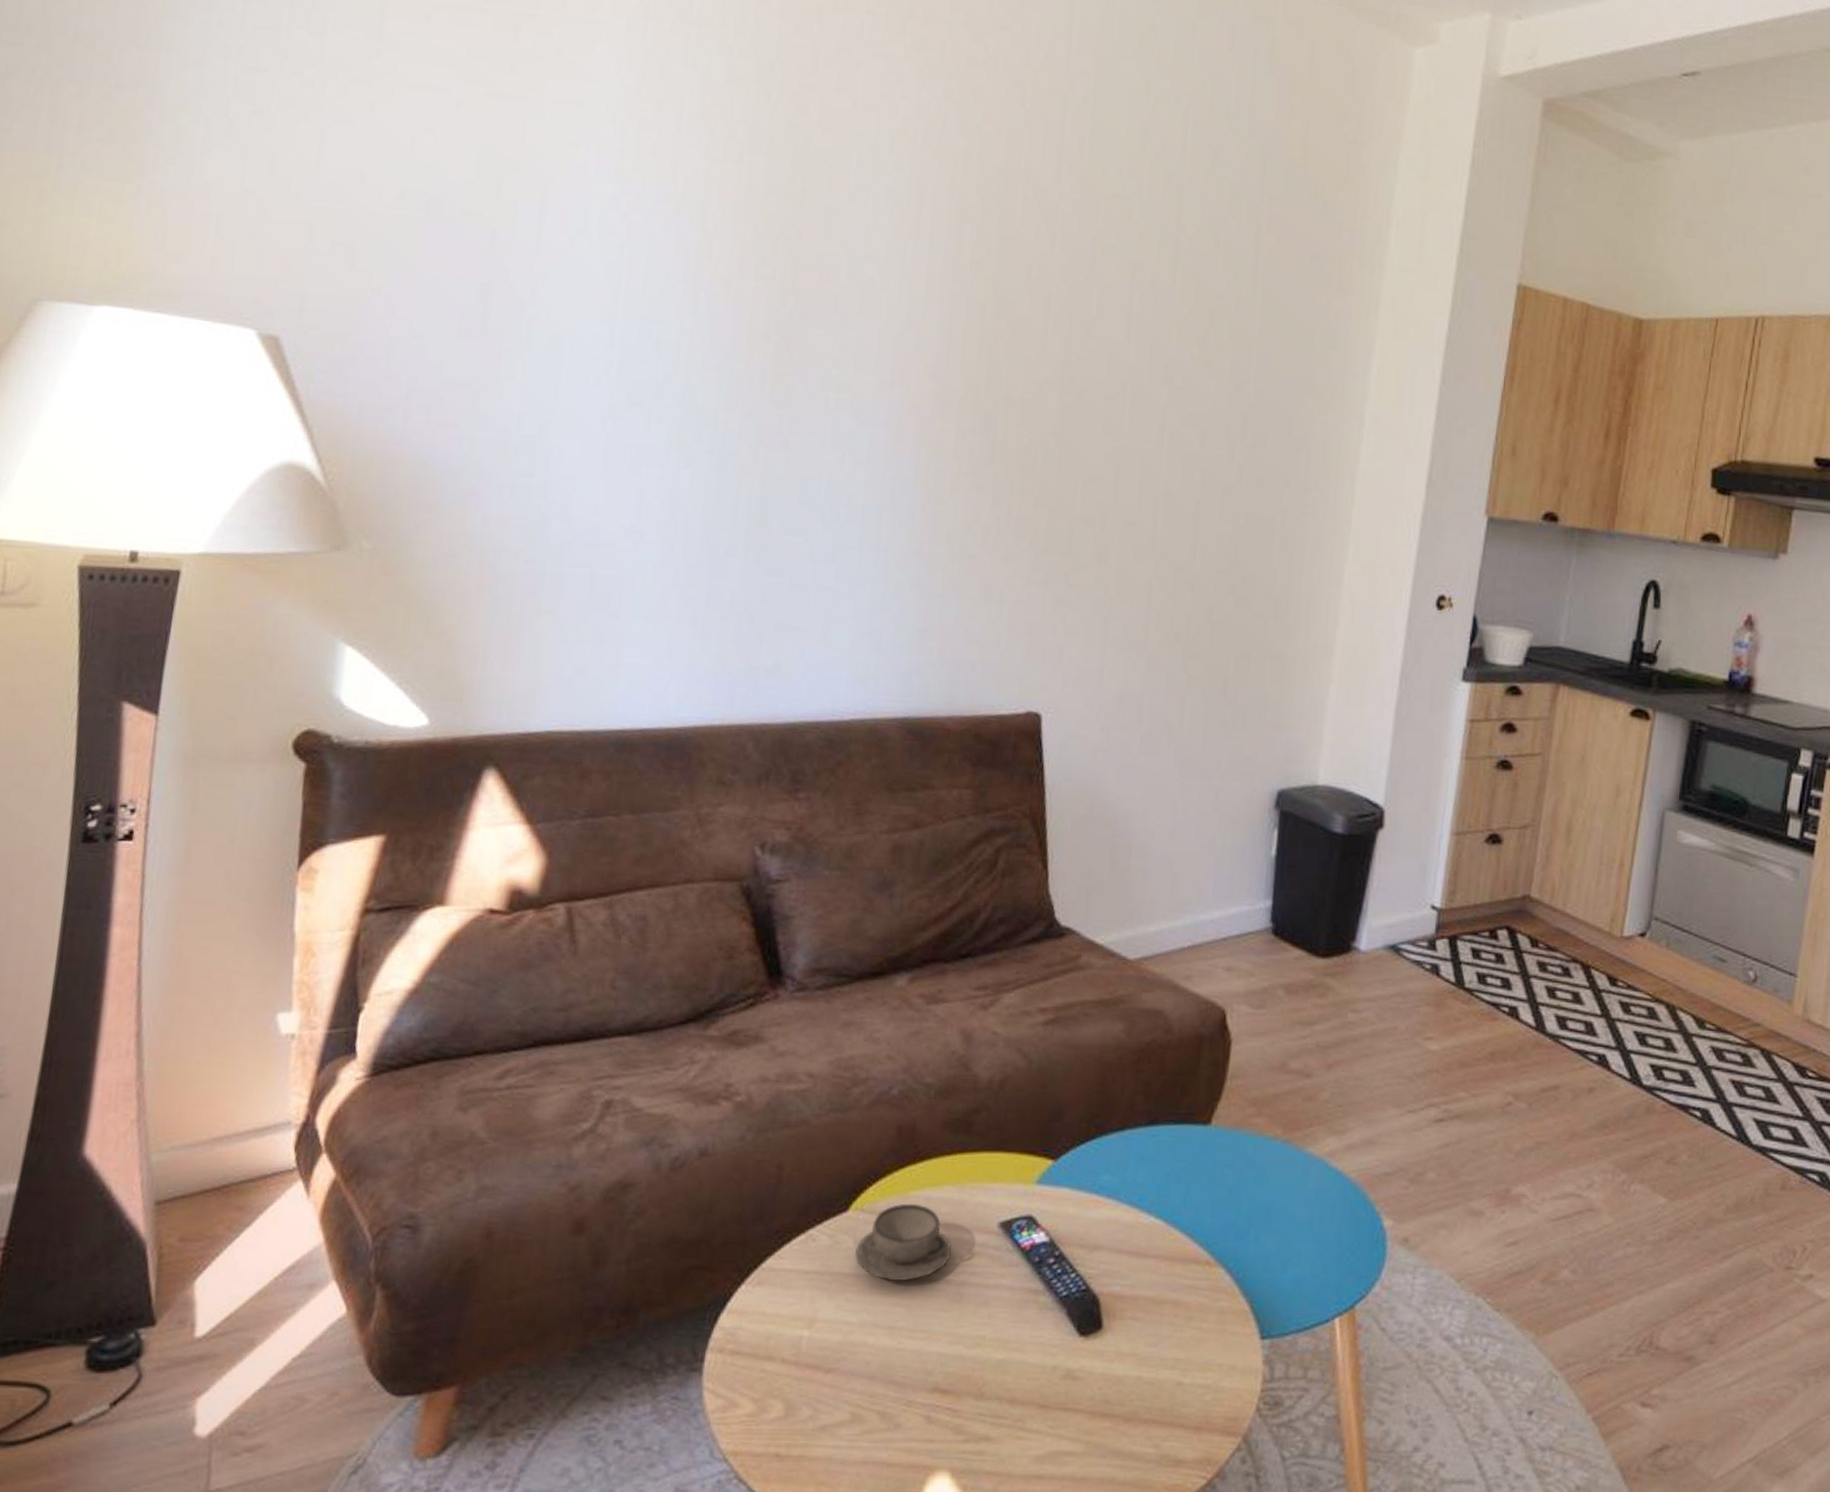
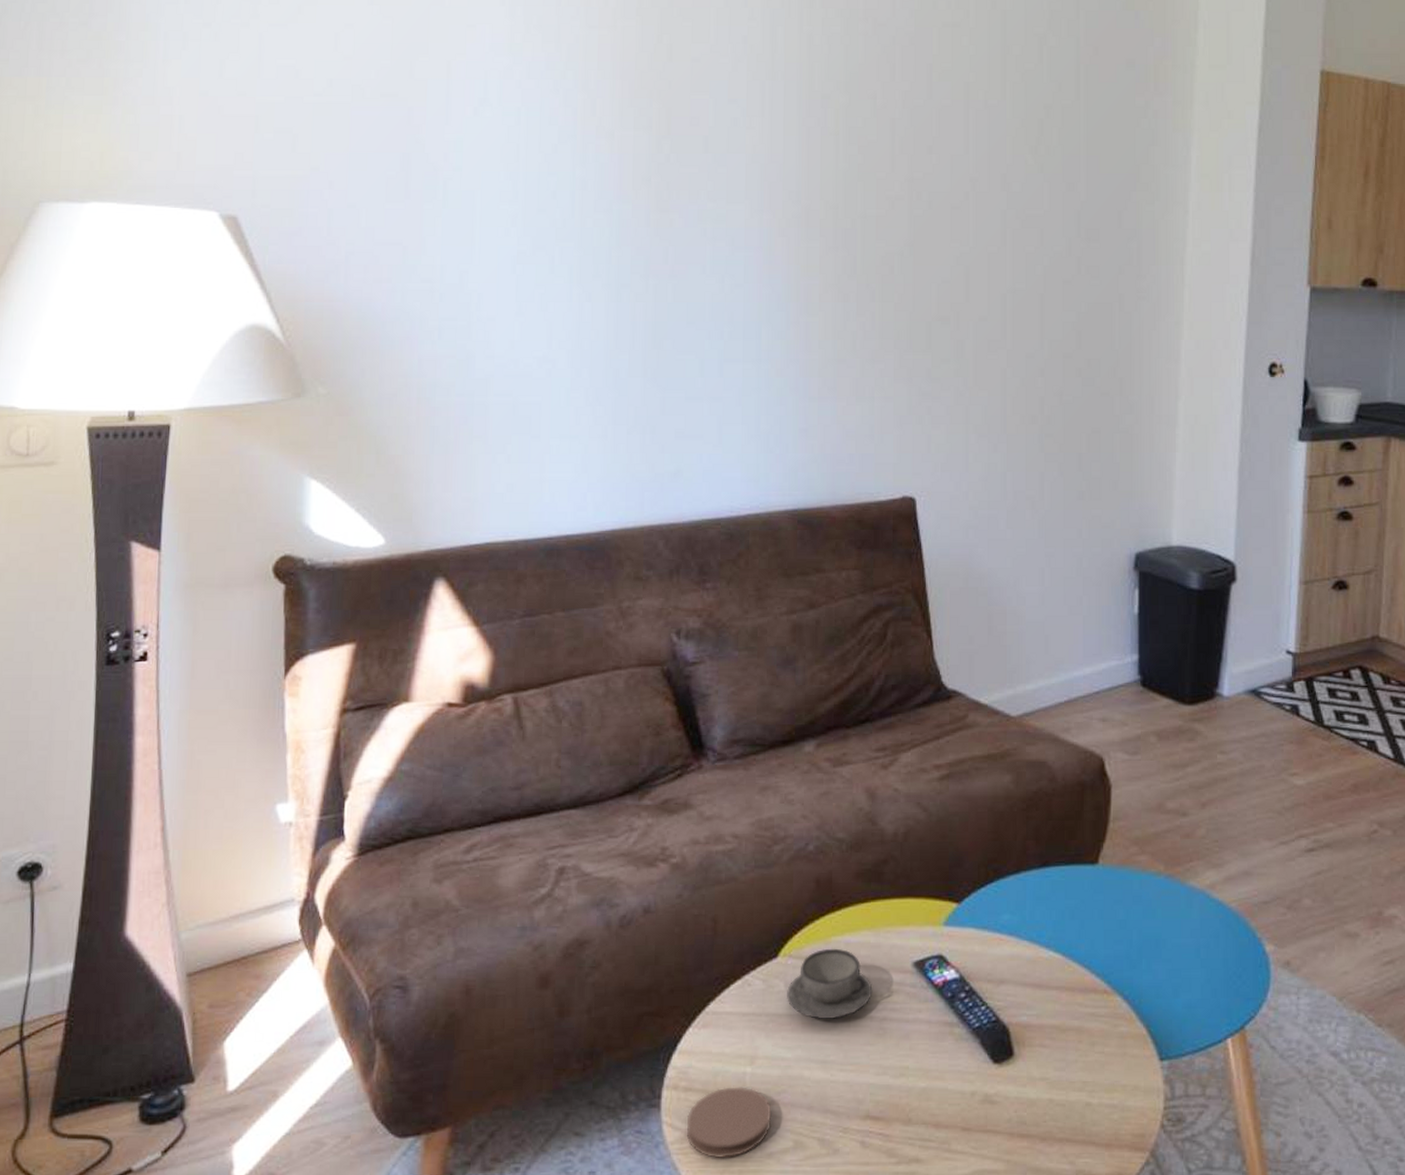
coaster: none [729,1351,829,1431] -> present [686,1087,772,1159]

